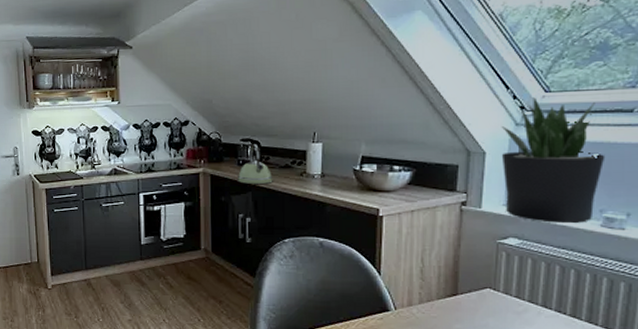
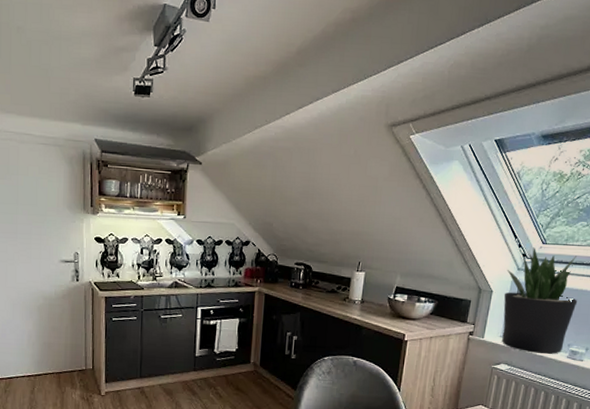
kettle: present [237,144,273,185] -> none [288,268,320,307]

